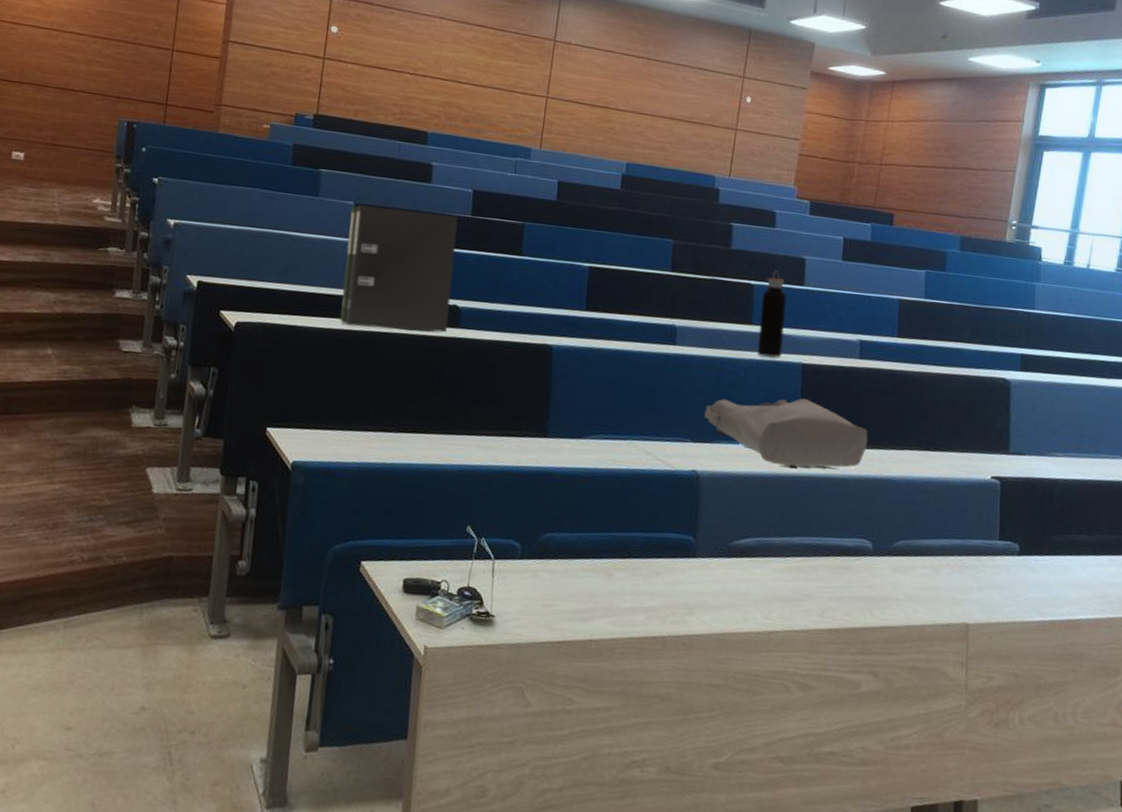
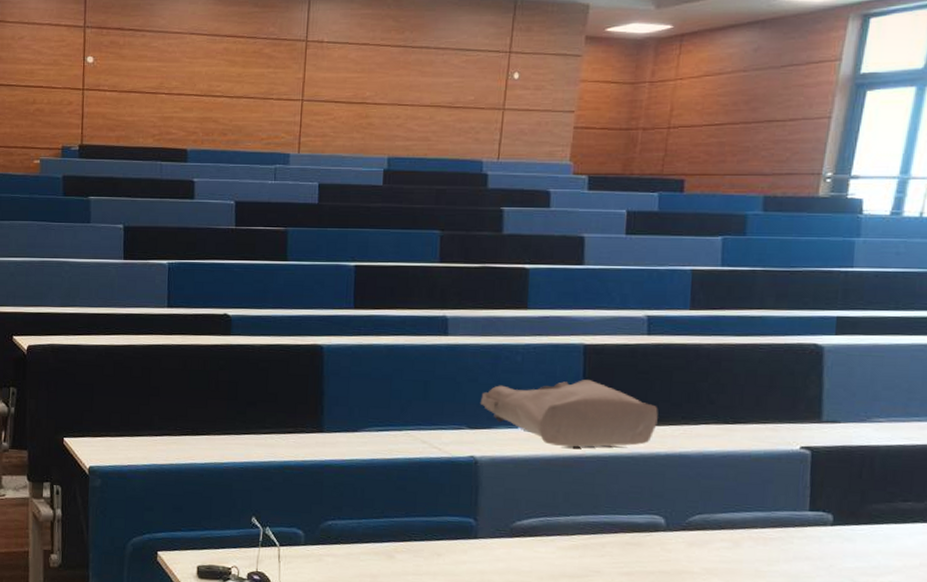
binder: present [339,205,458,333] -> none [119,227,223,342]
water bottle: present [757,270,788,359] -> none [534,252,566,341]

